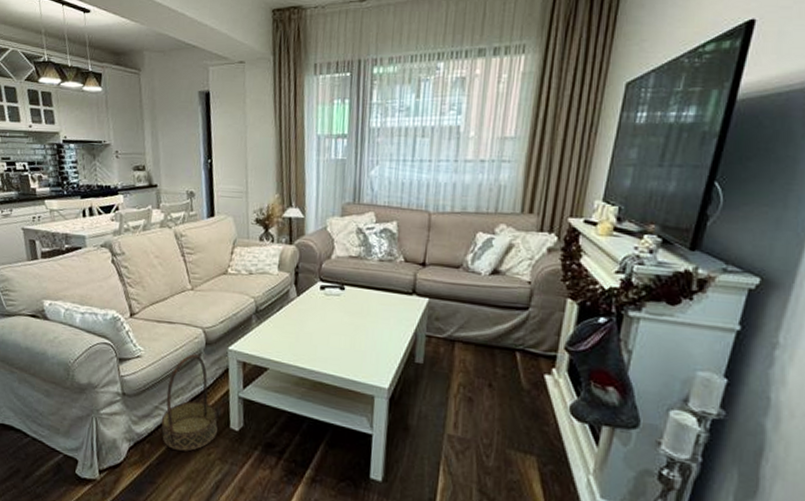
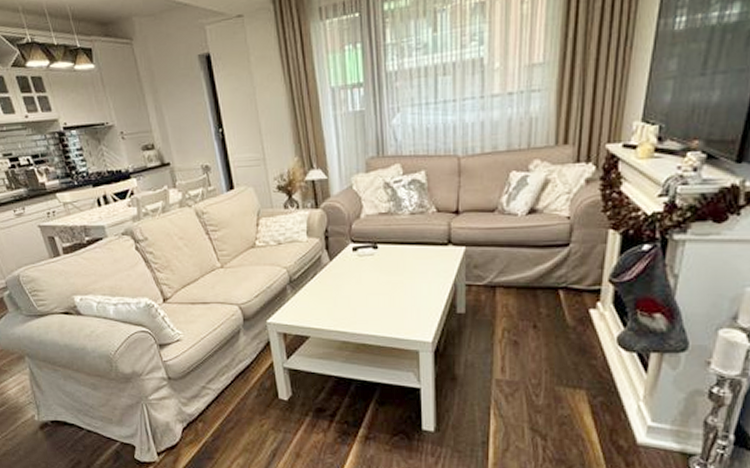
basket: present [161,354,218,452] -> none [210,331,267,425]

